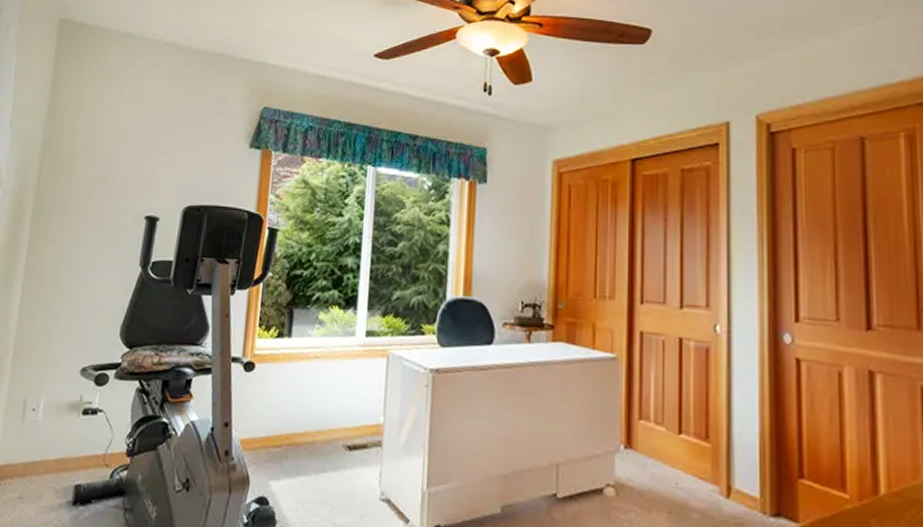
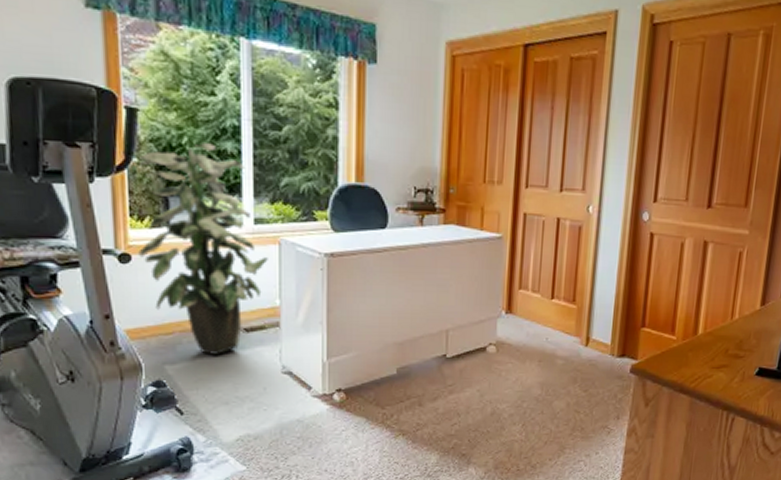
indoor plant: none [261,259,376,473] -> present [138,143,268,354]

